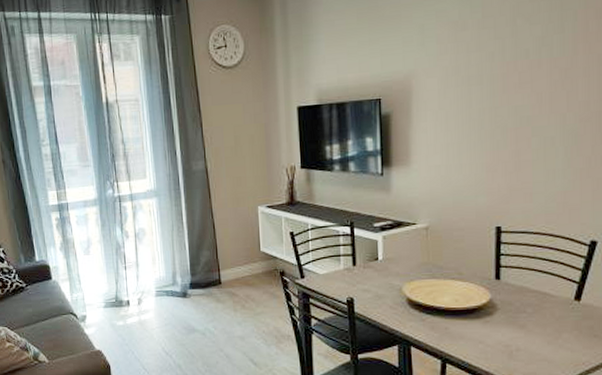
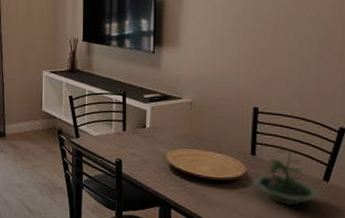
terrarium: none [498,269,571,332] -> present [252,149,320,207]

